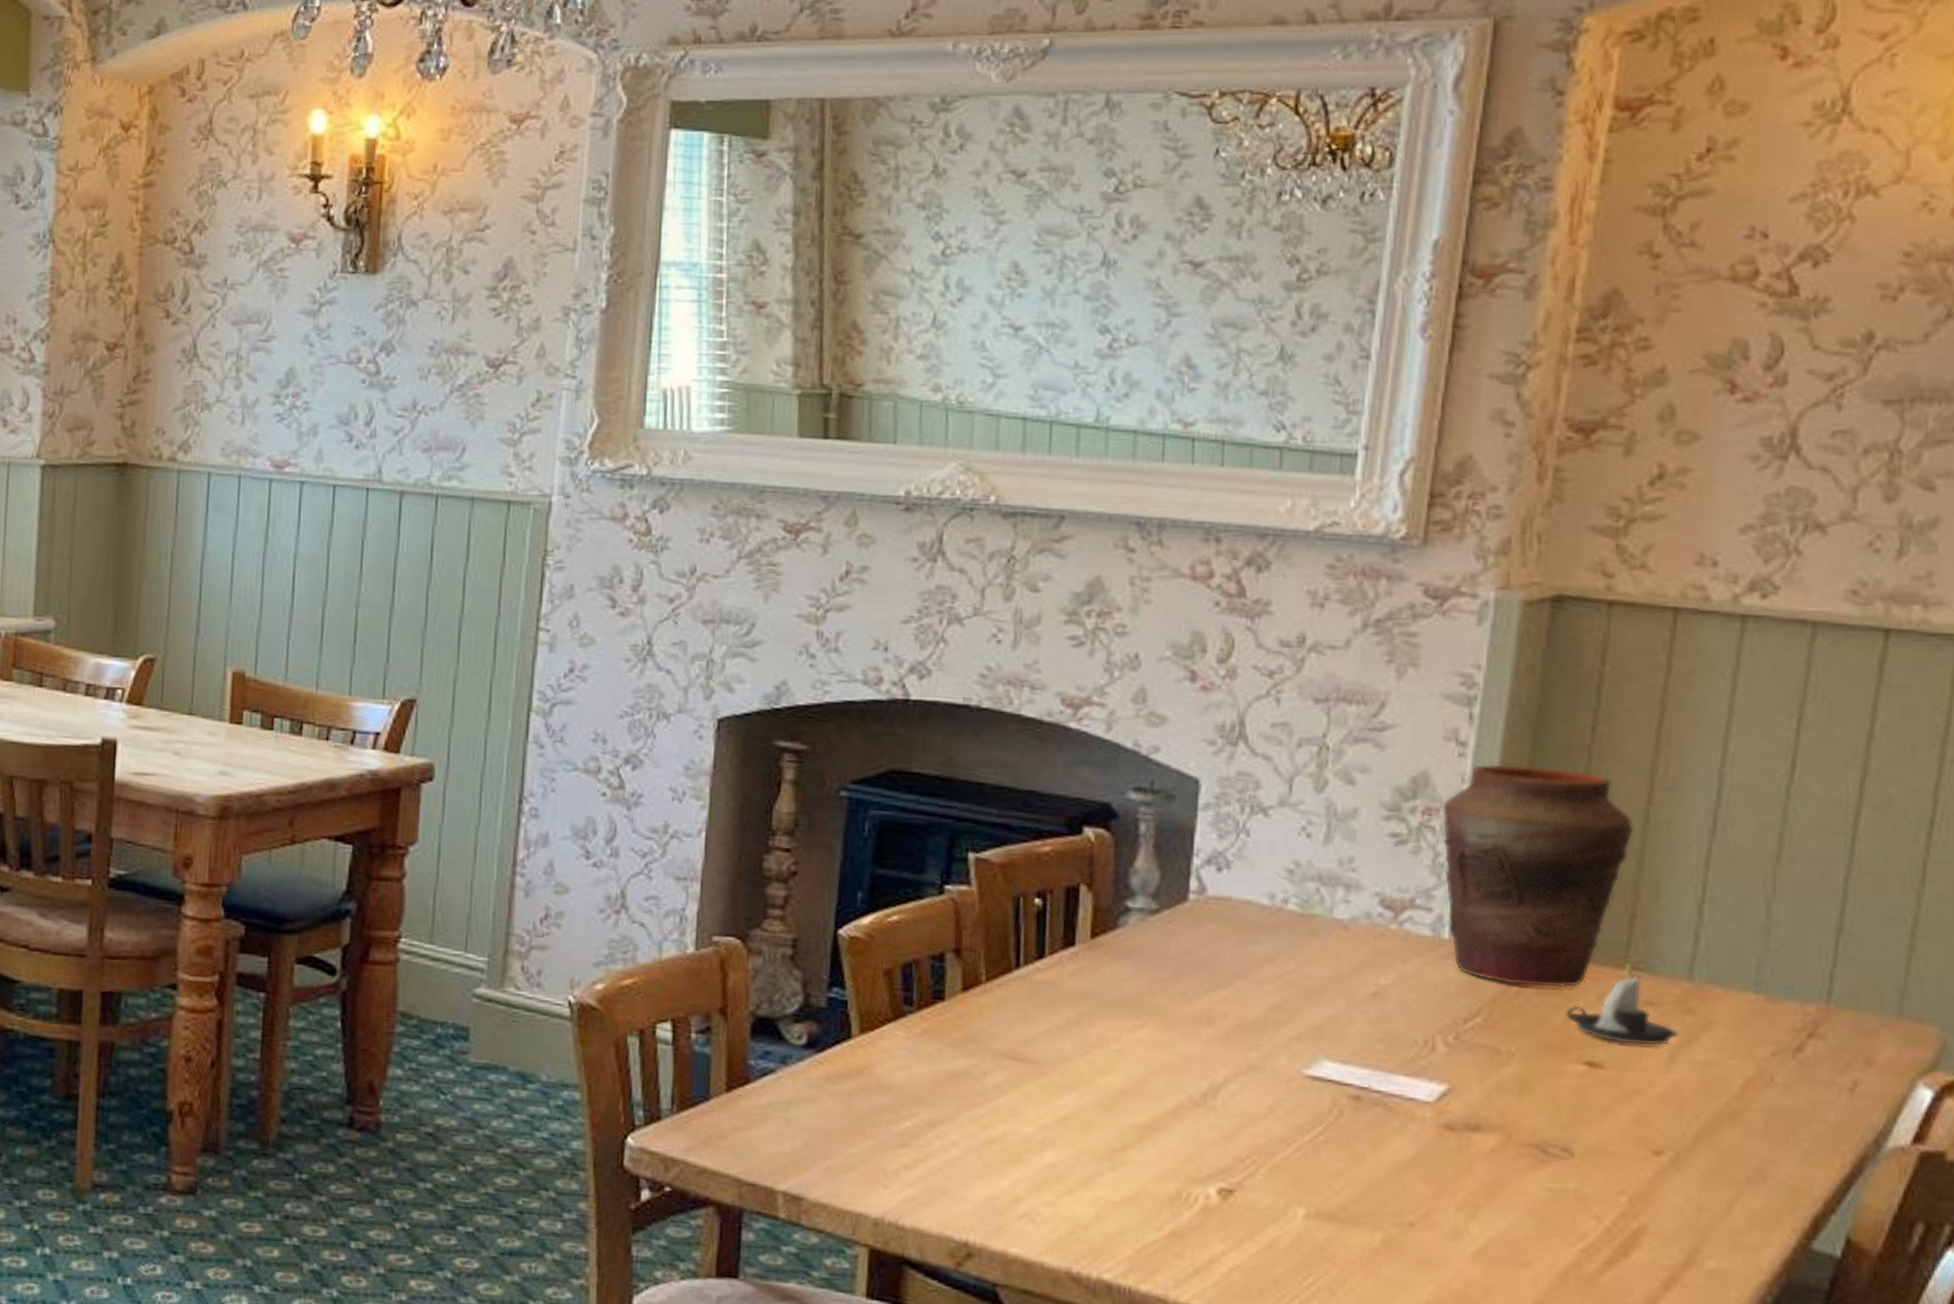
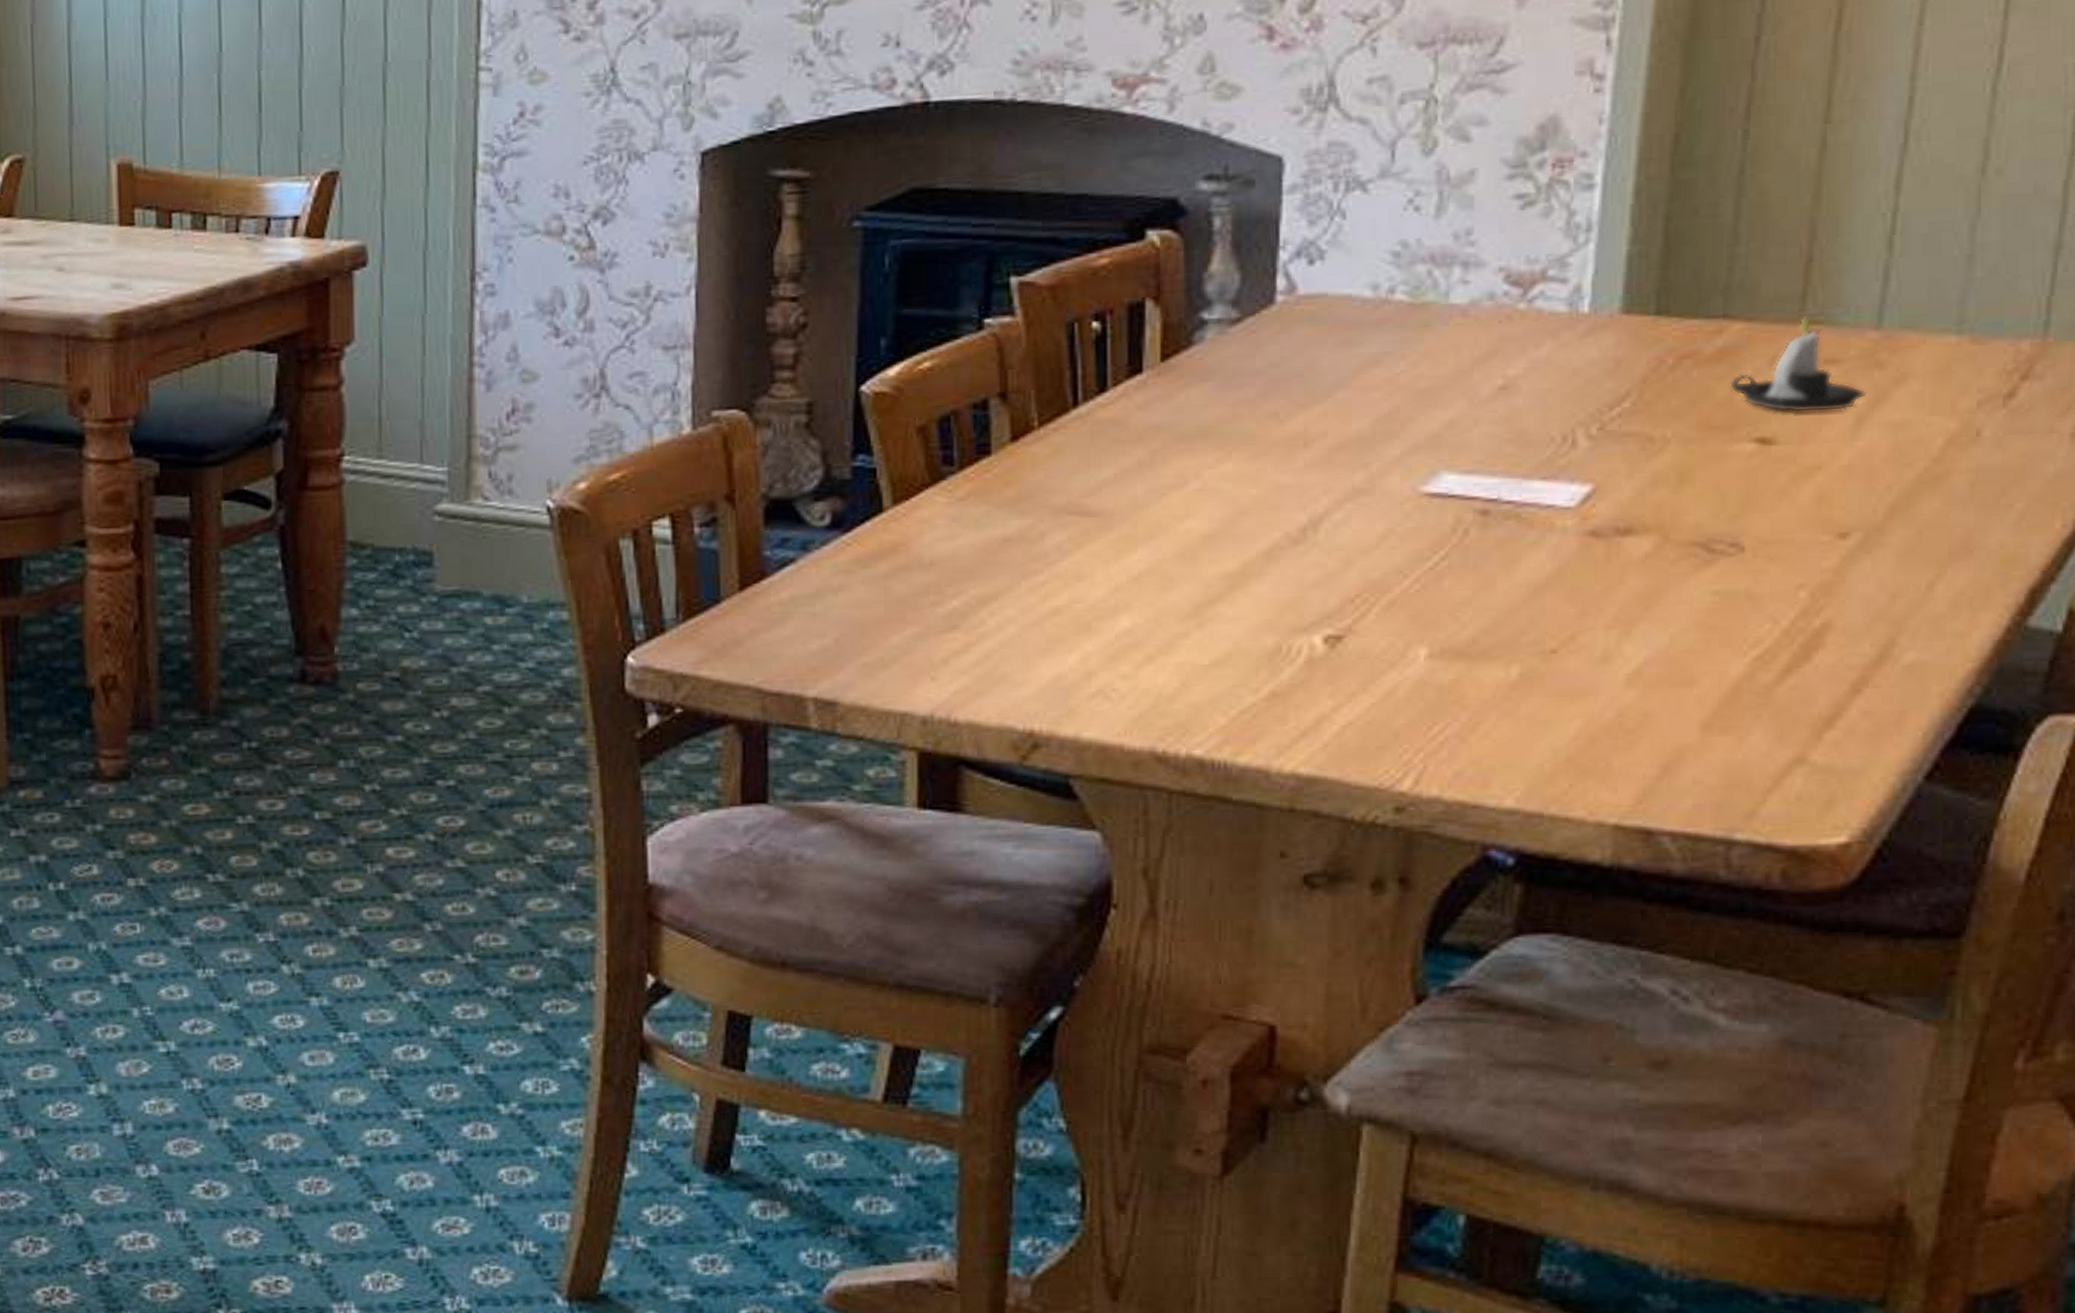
vase: present [1441,763,1634,988] -> none [1575,92,1809,359]

